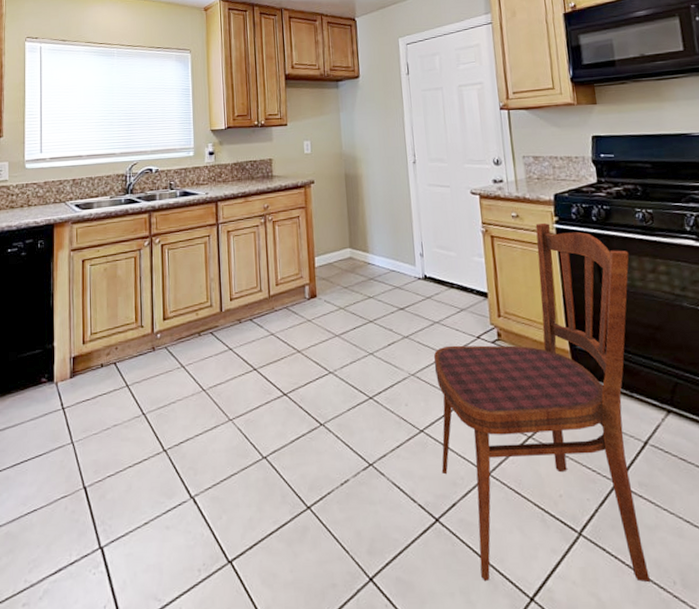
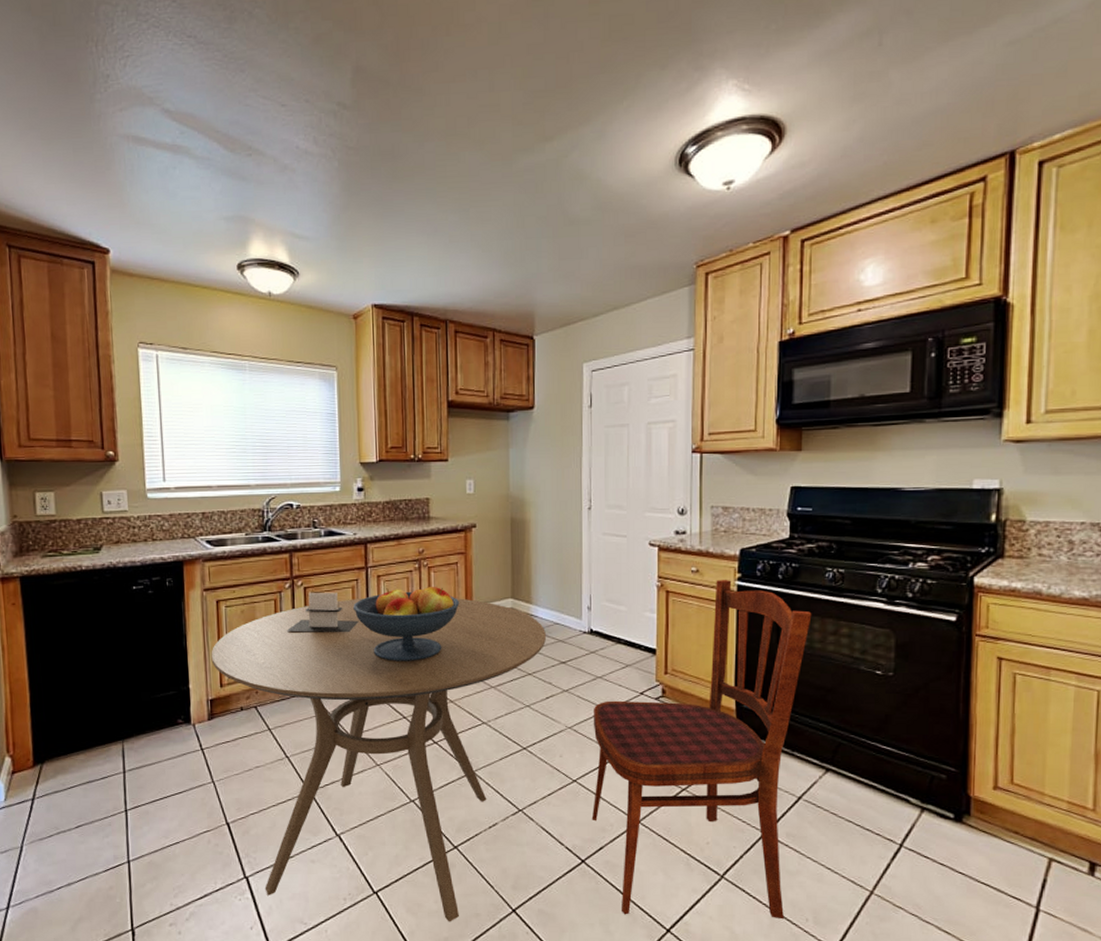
dining table: none [75,249,384,595] -> present [211,598,546,922]
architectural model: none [144,248,211,288] -> present [286,592,359,633]
fruit bowl: none [206,239,303,313] -> present [353,586,460,661]

